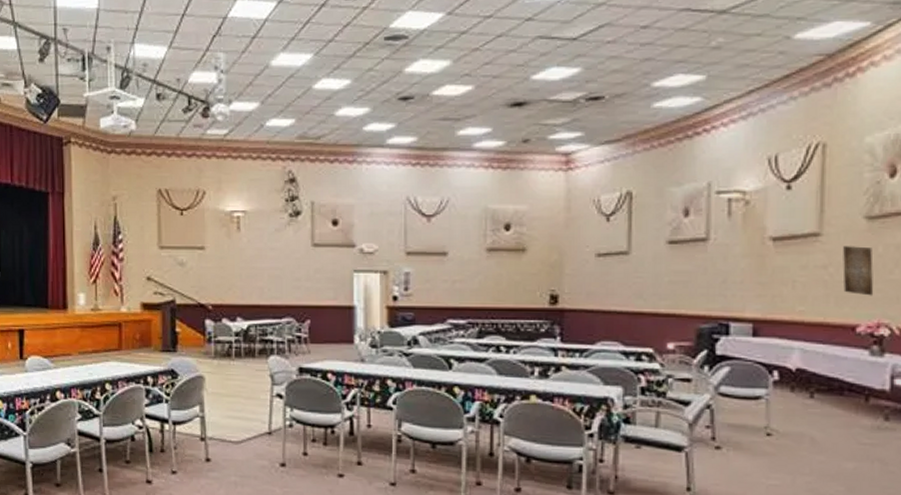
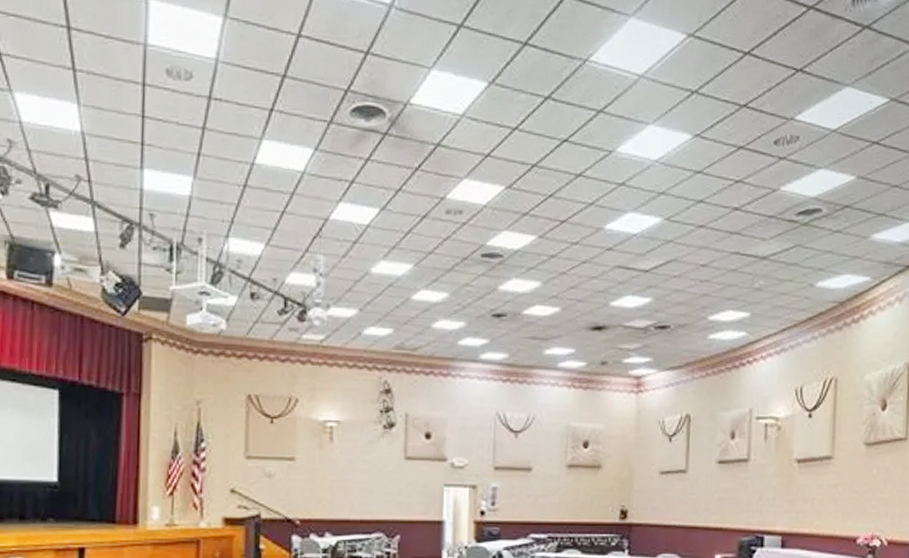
wall art: present [843,246,874,296] -> none [848,468,870,512]

